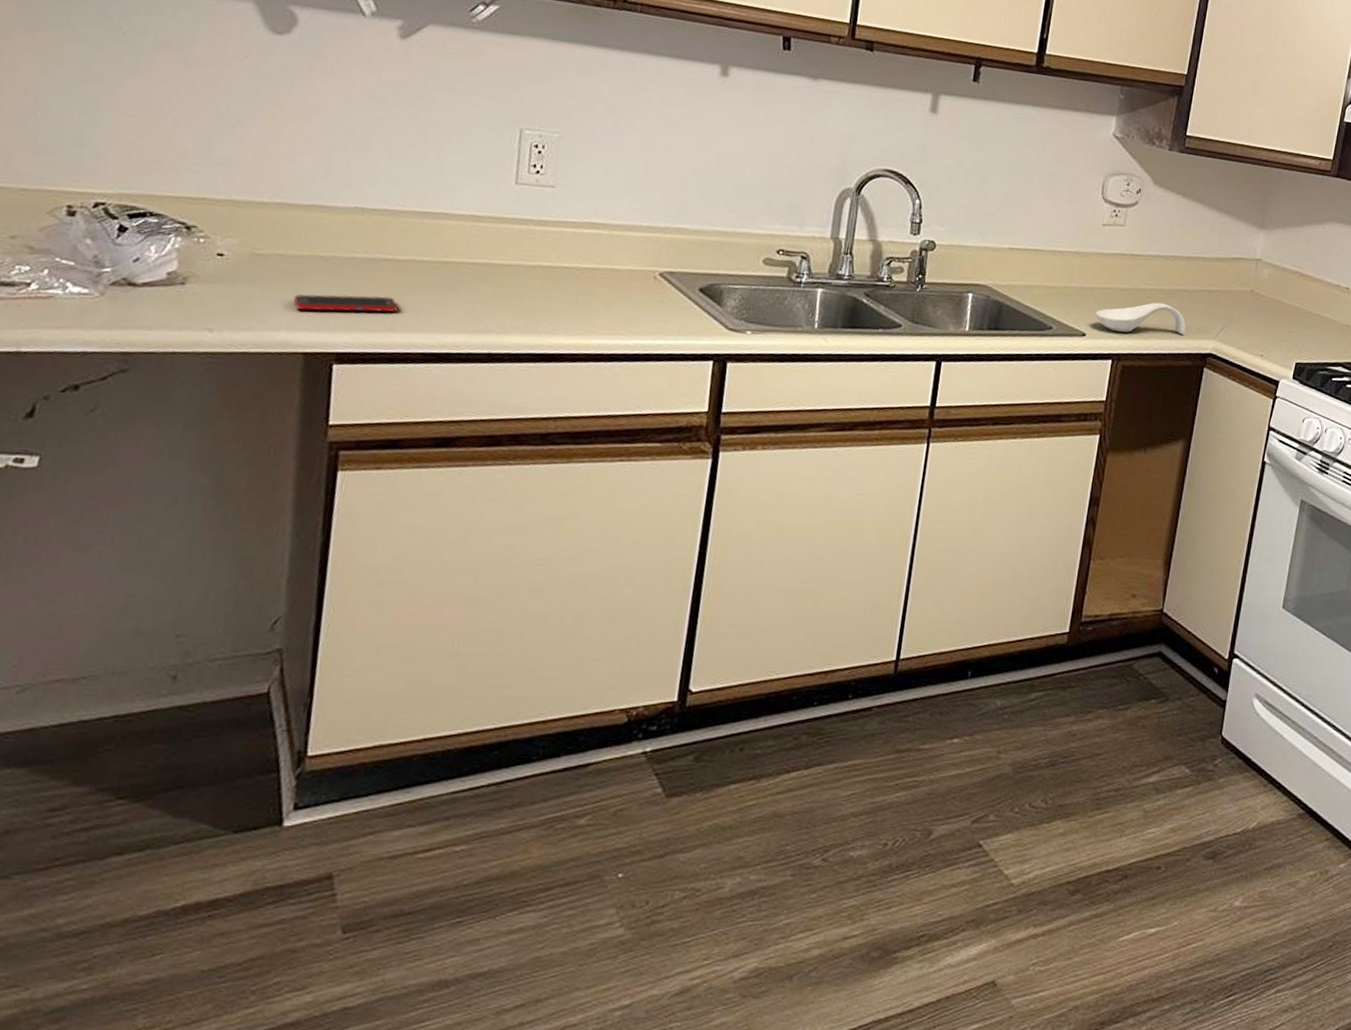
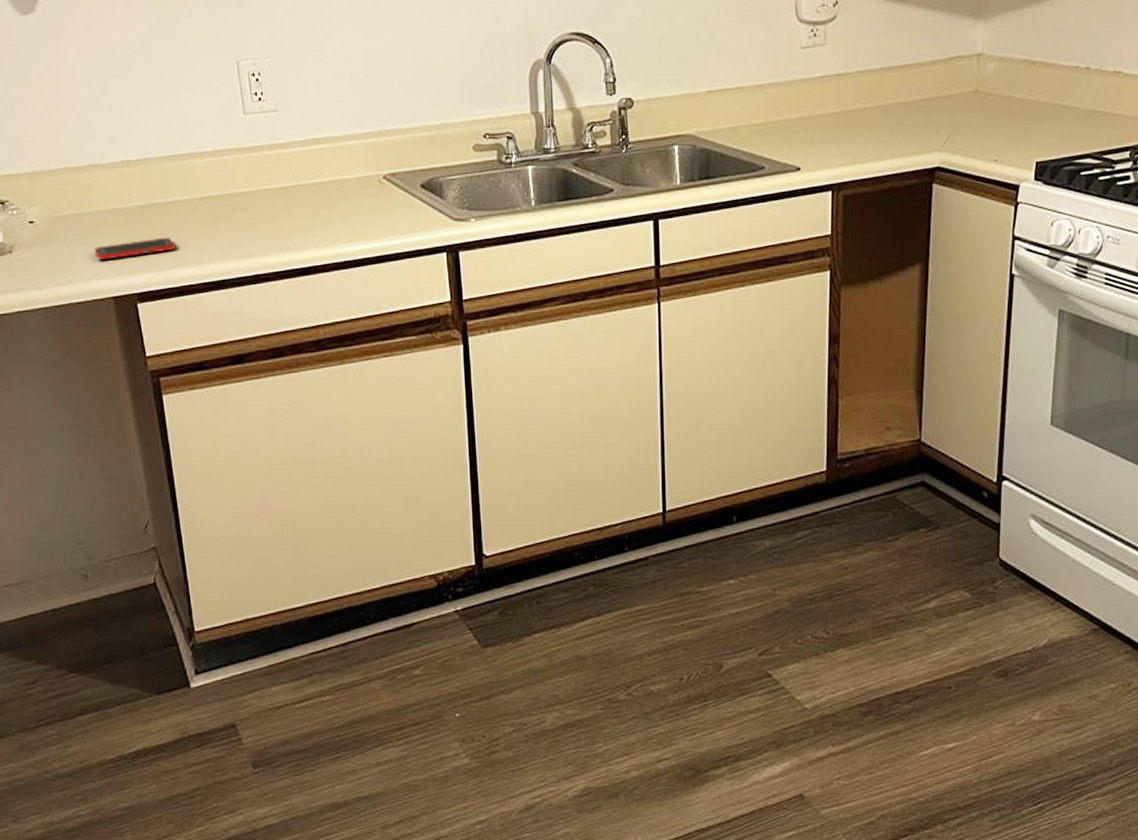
spoon rest: present [1095,302,1186,335] -> none [808,121,908,160]

